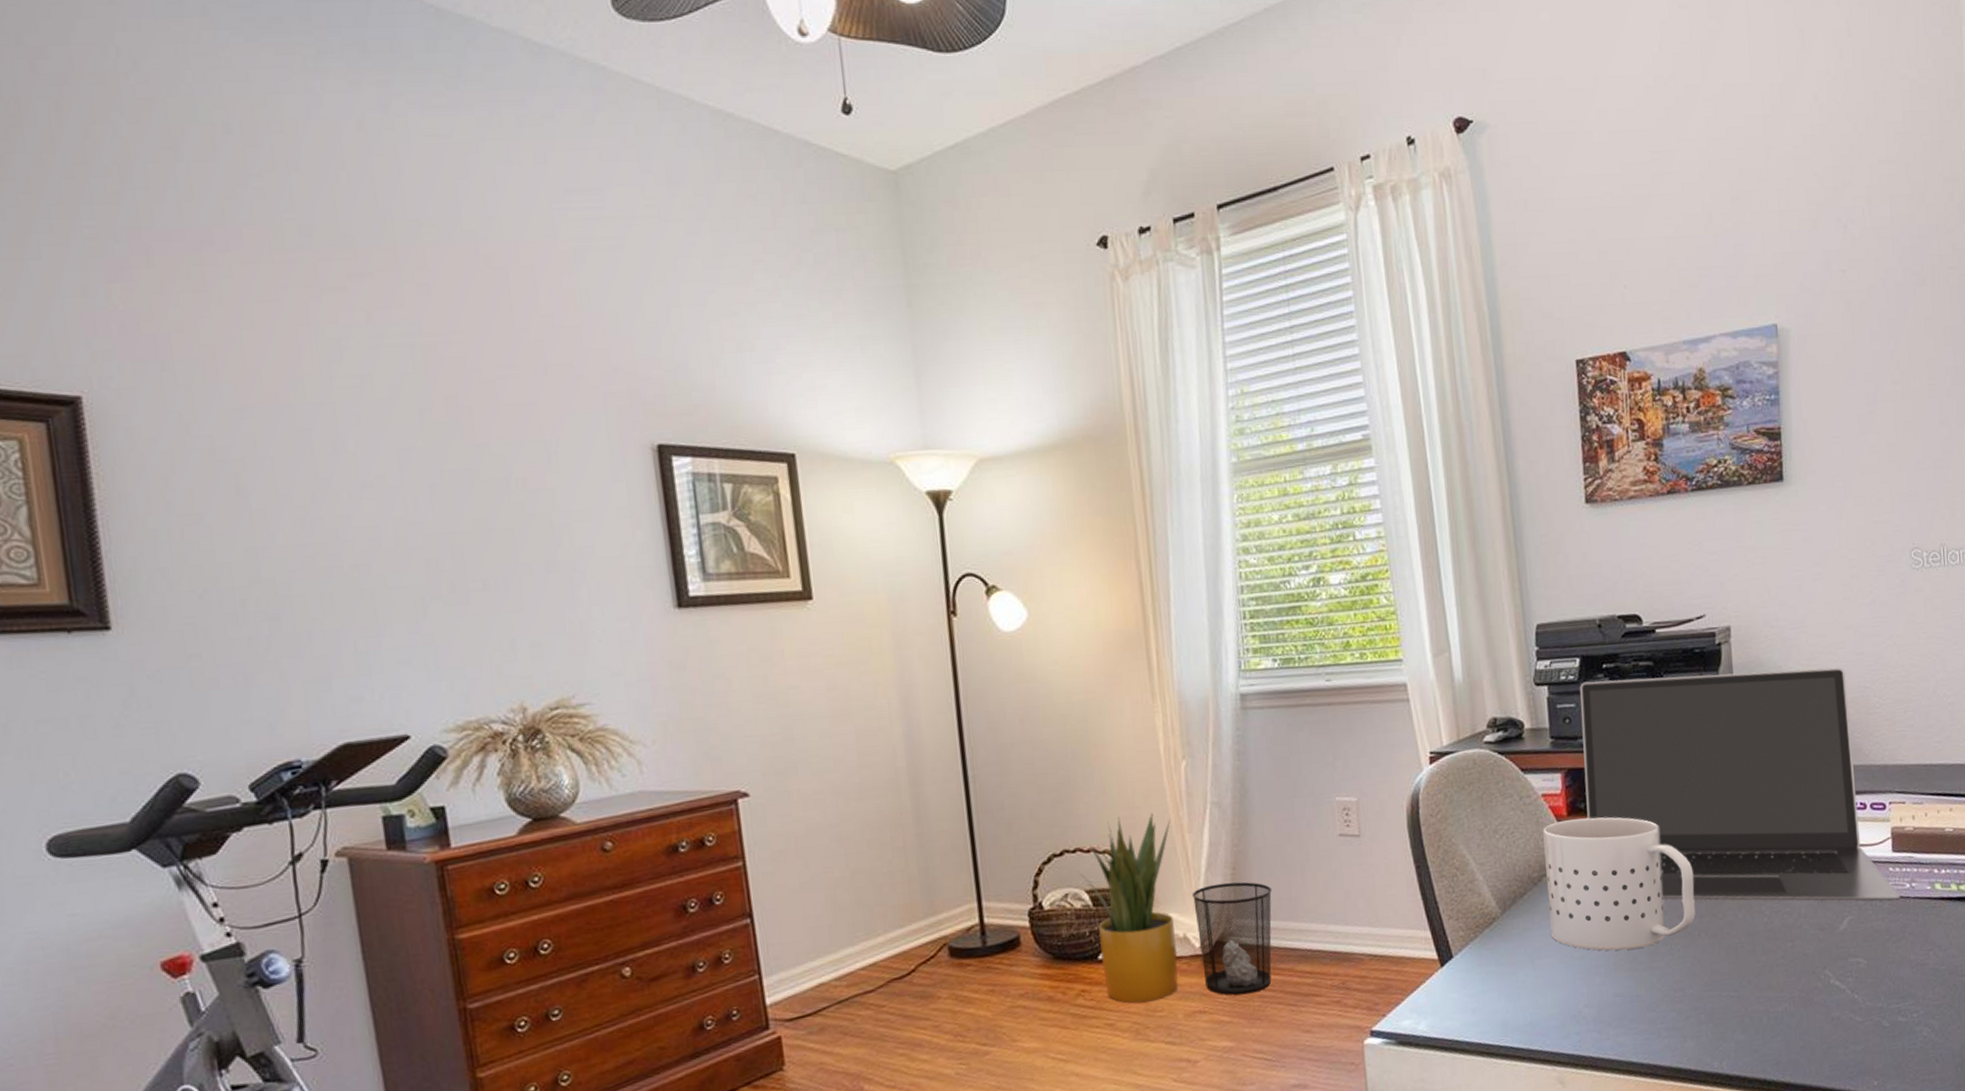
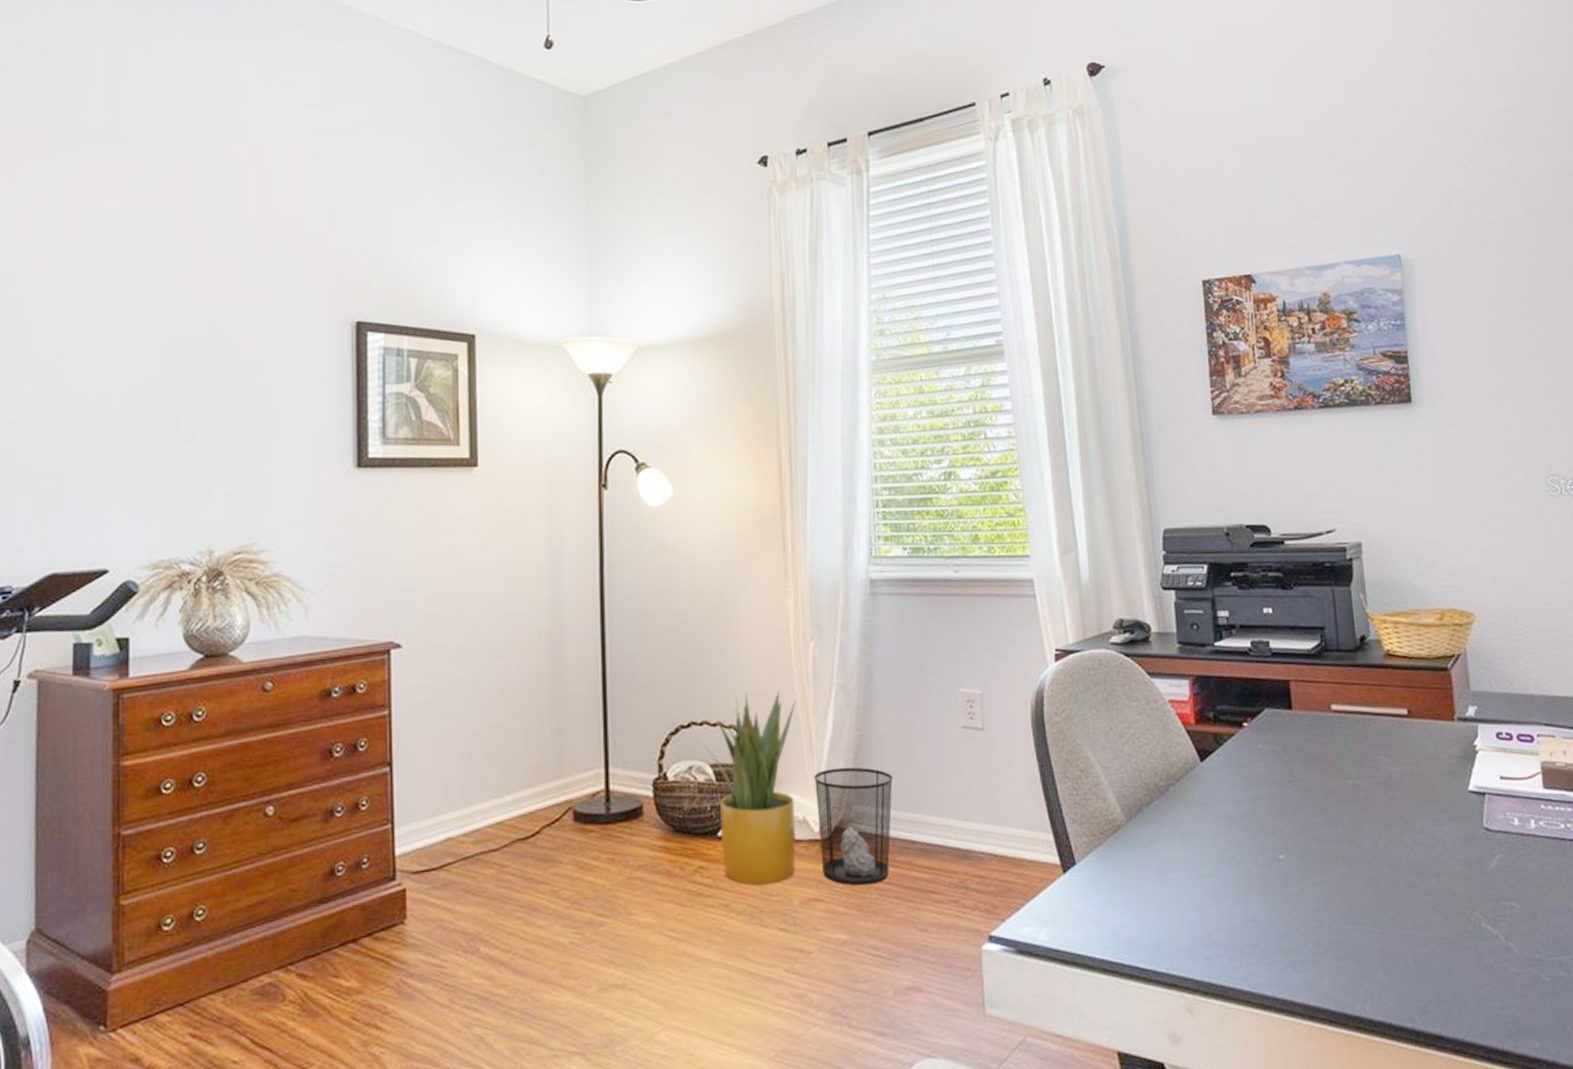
mug: present [1543,817,1696,951] -> none [1170,727,1332,872]
laptop: present [1580,667,1901,902] -> none [1208,588,1555,842]

